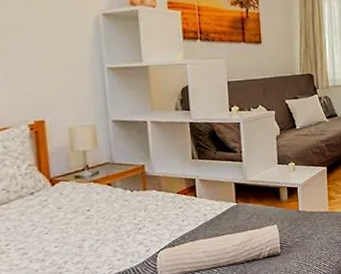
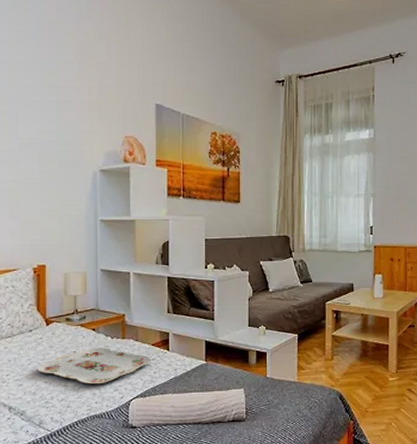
serving tray: none [44,201,178,242] -> present [37,347,151,385]

